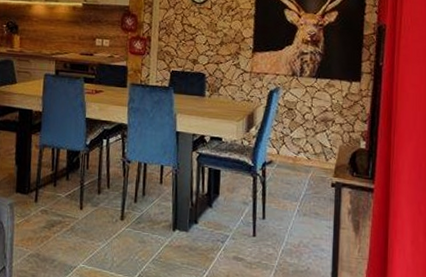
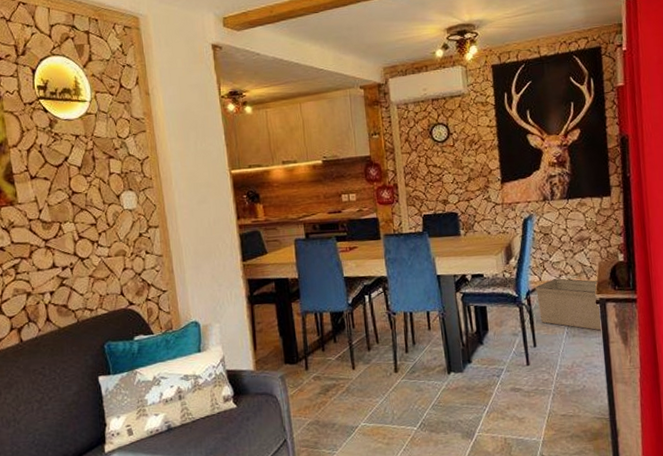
storage bin: none [272,154,337,214] -> present [536,278,601,331]

